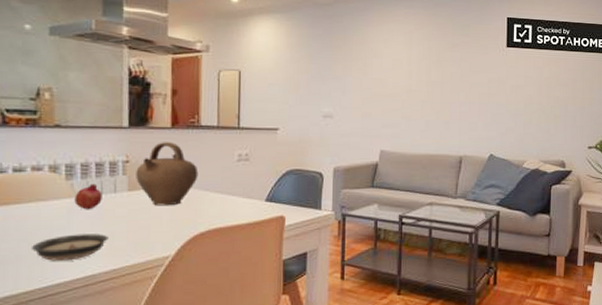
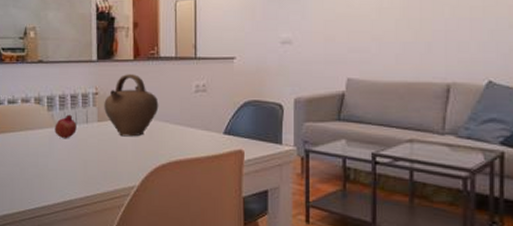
saucer: present [30,234,108,261] -> none [22,161,82,186]

